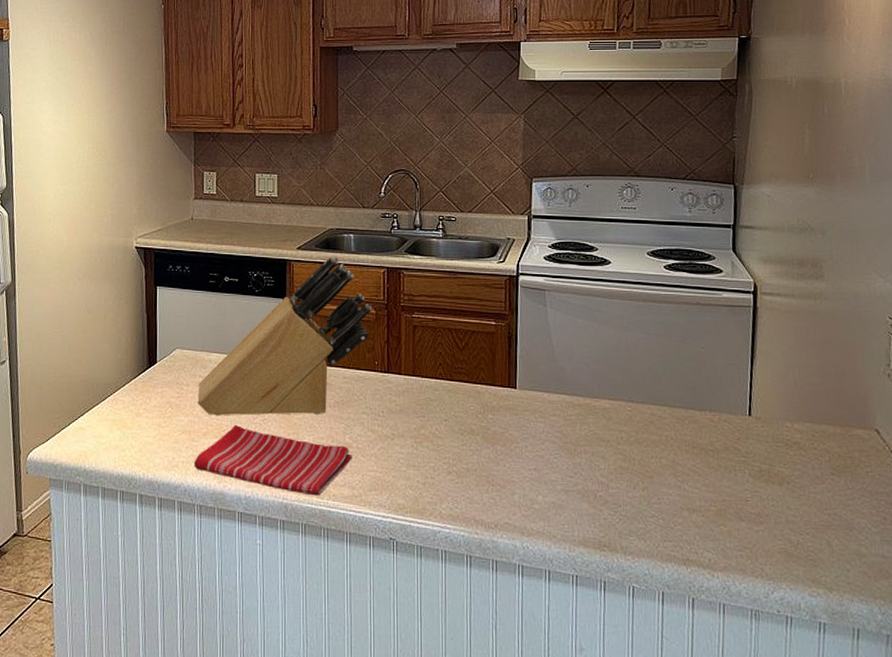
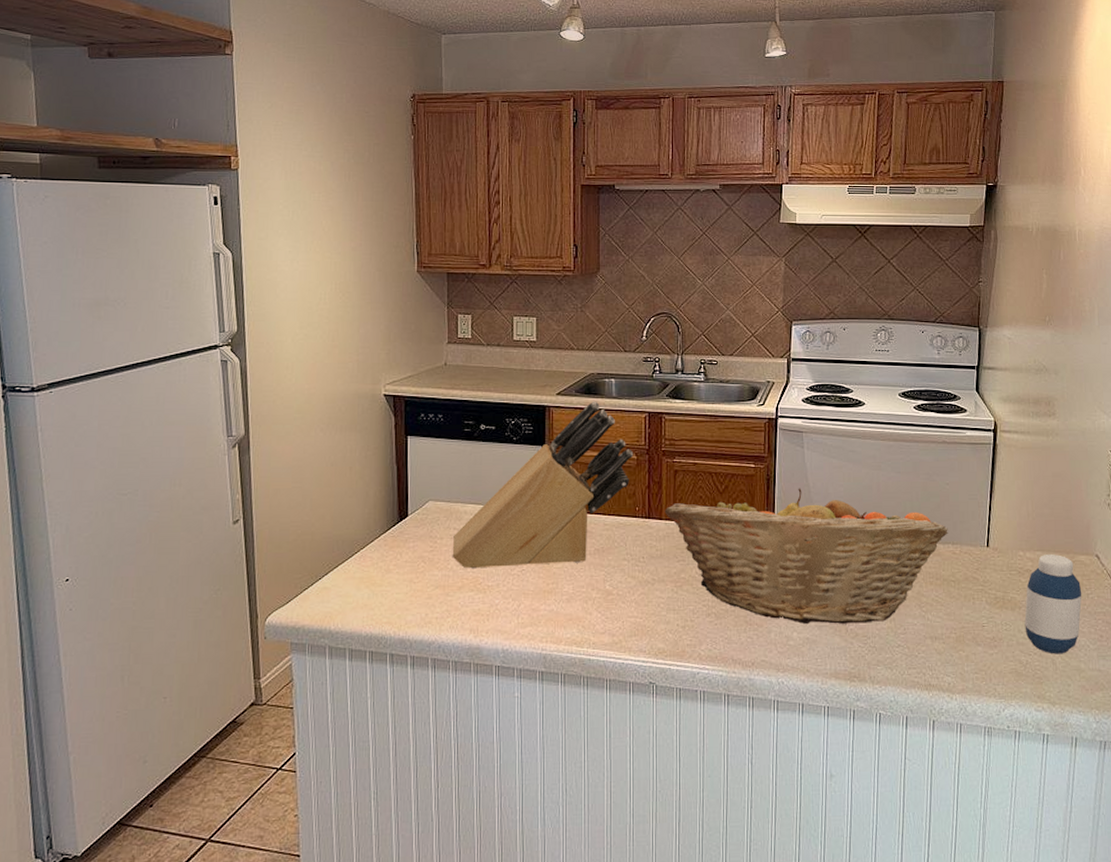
dish towel: present [194,425,352,496] -> none [448,578,613,645]
fruit basket: none [404,347,705,490] -> present [664,488,948,624]
medicine bottle: none [794,427,861,536] -> present [1024,554,1082,654]

